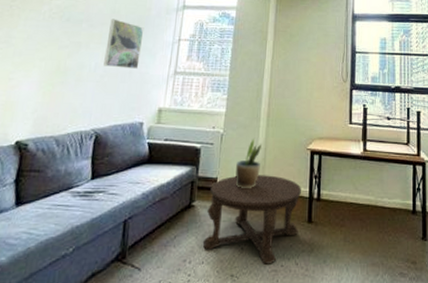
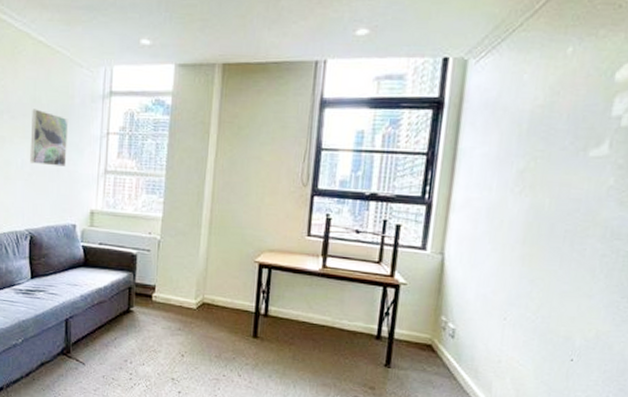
coffee table: present [202,175,301,264] -> none [142,285,247,373]
potted plant: present [235,139,261,188] -> none [174,247,203,298]

